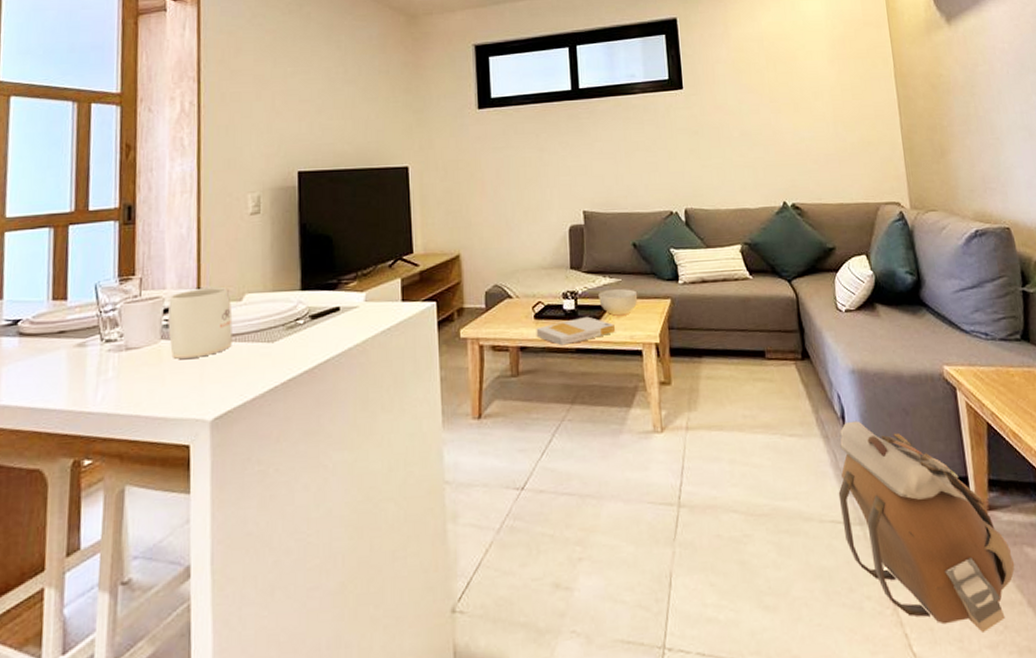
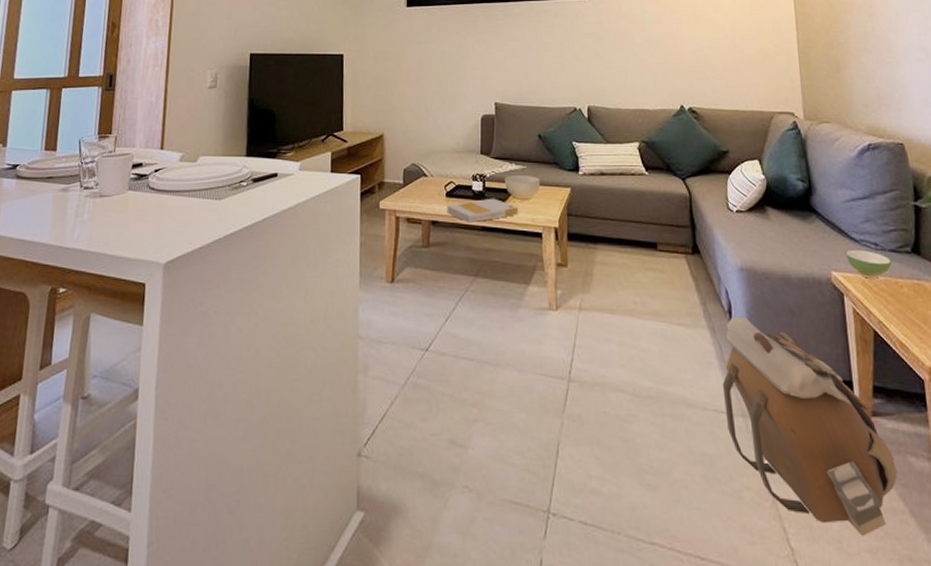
mug: present [168,286,233,359] -> none [134,148,188,208]
bowl: none [955,340,1004,370] -> present [844,249,893,279]

